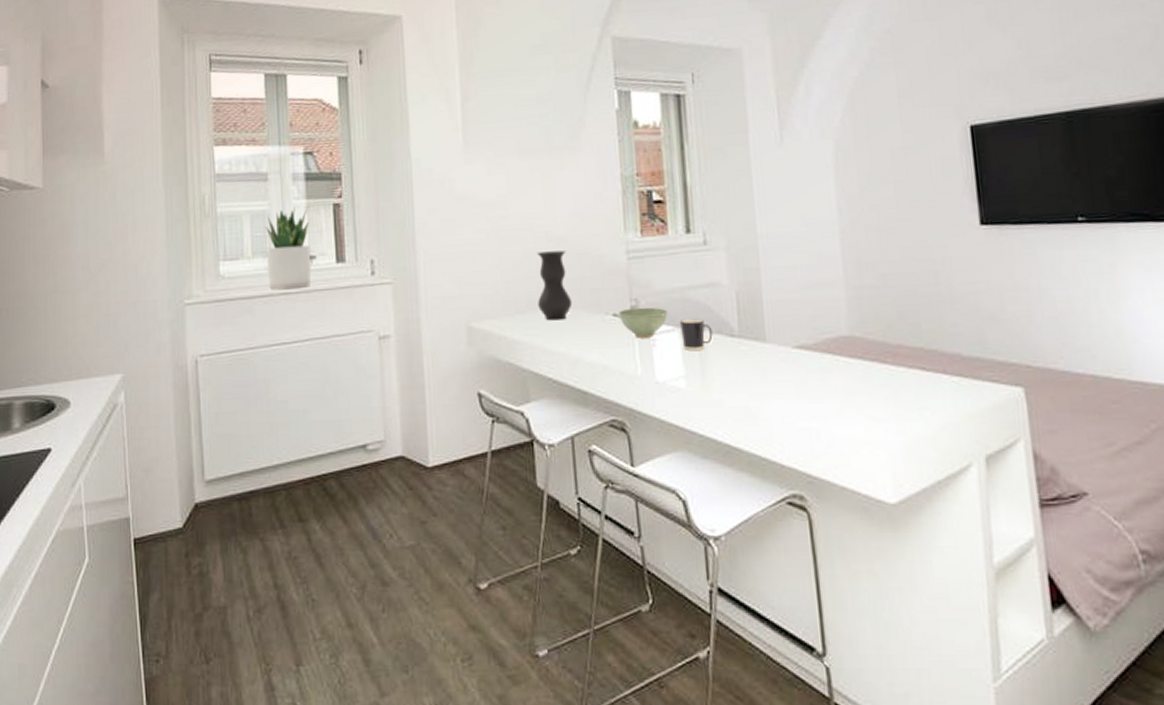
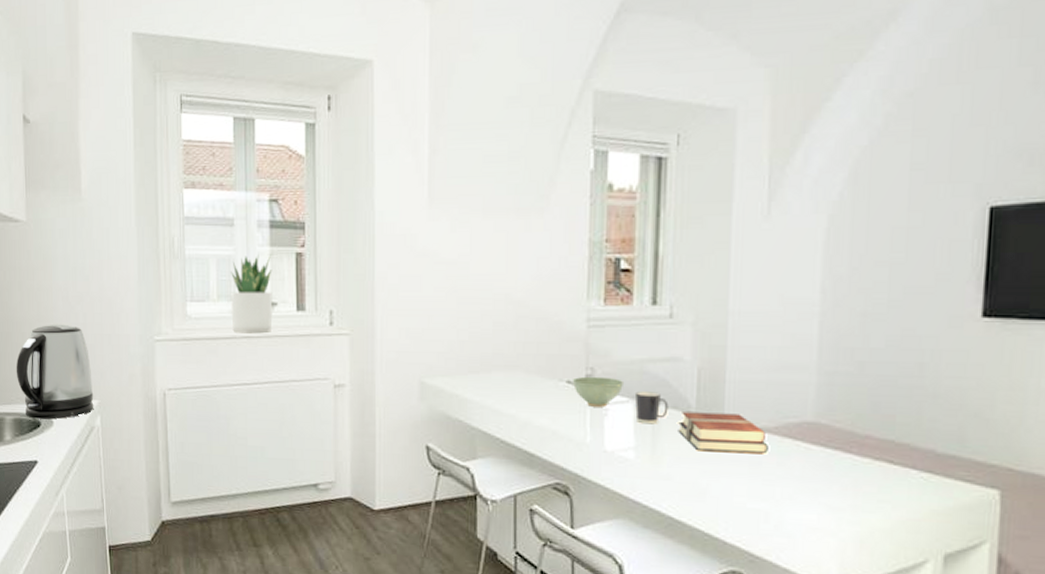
kettle: none [27,294,117,401] -> present [16,324,94,420]
vase: present [536,250,573,321] -> none [492,314,527,383]
books: none [723,333,811,374] -> present [678,412,769,453]

